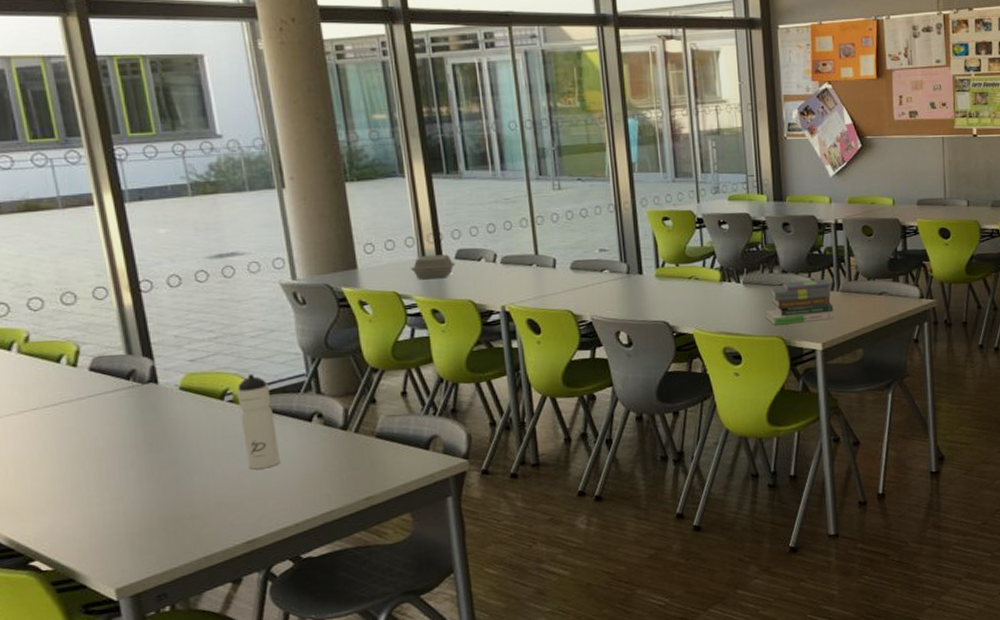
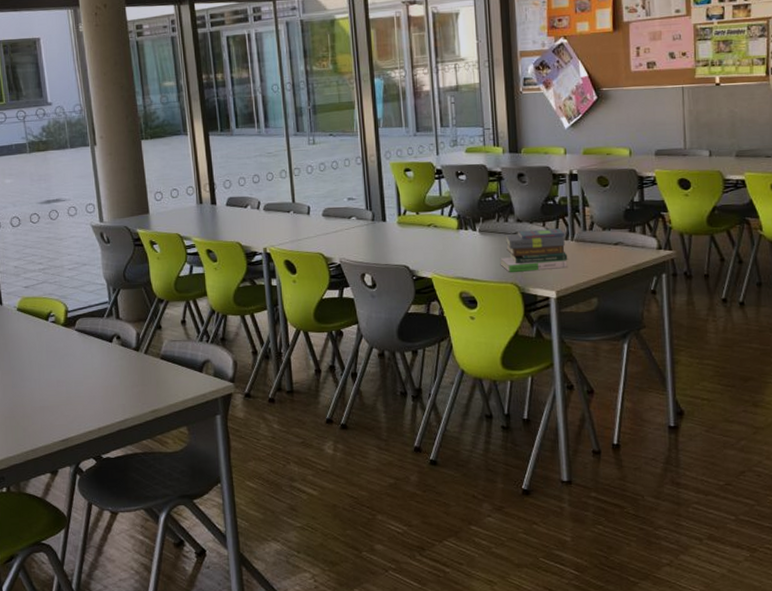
water bottle: present [236,374,280,470] -> none [57,300,88,380]
food container: present [410,254,455,280] -> none [190,201,226,224]

